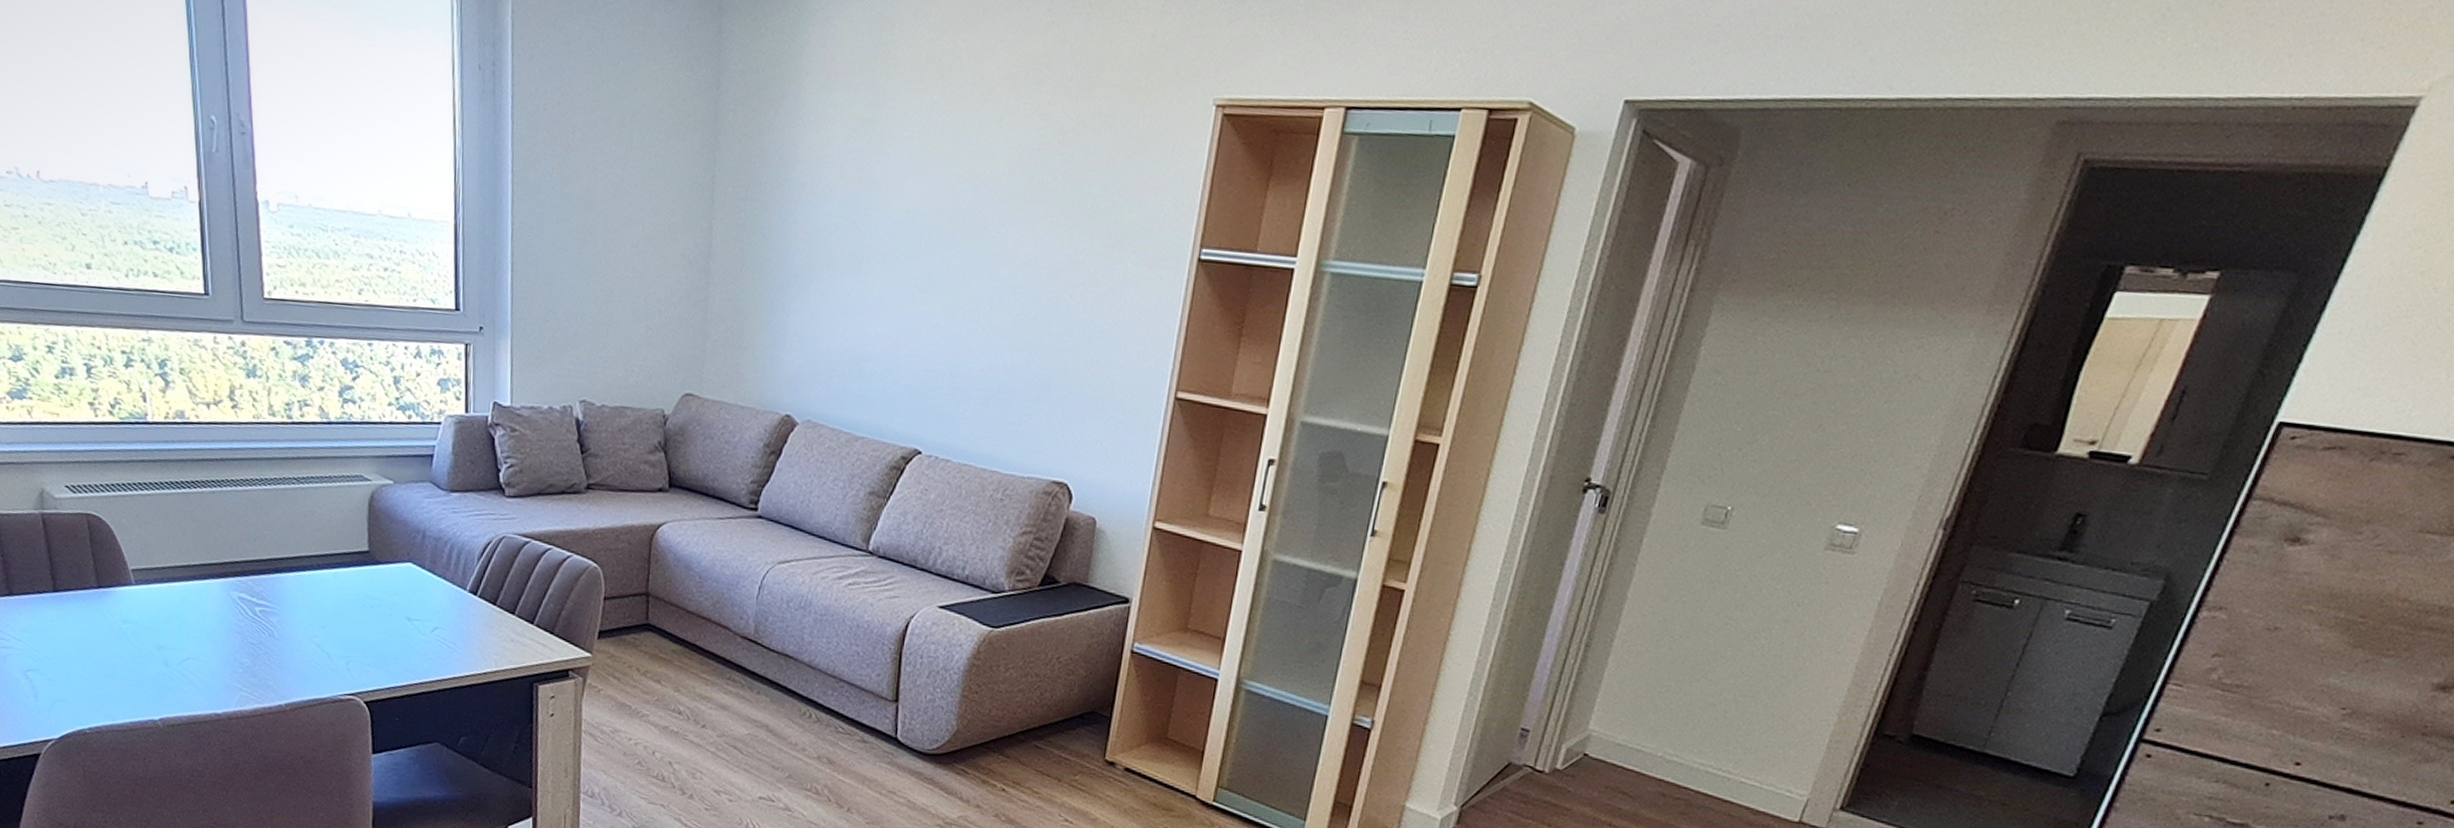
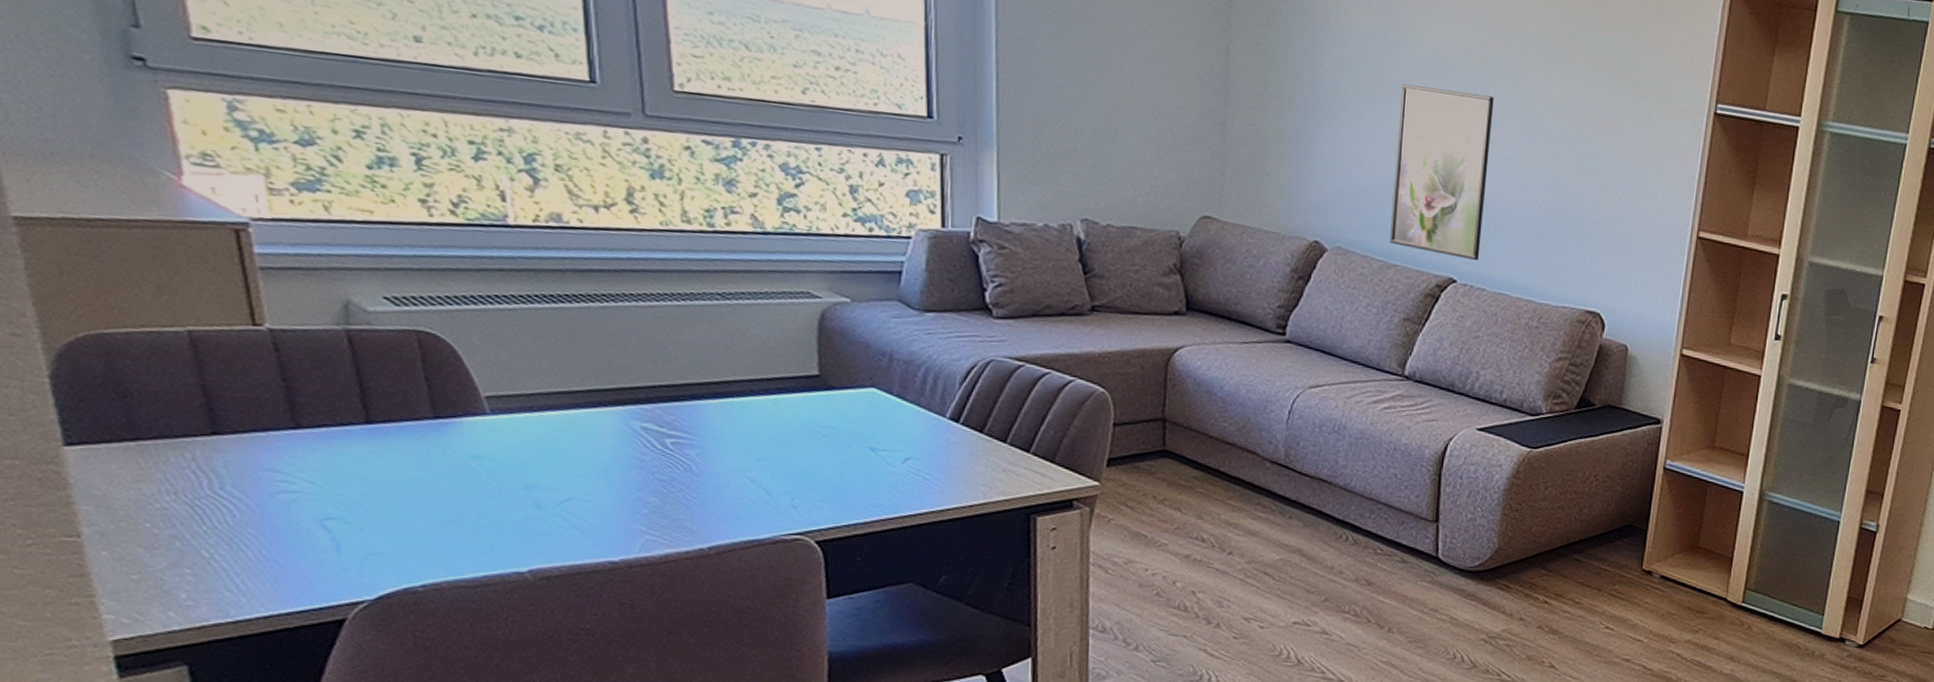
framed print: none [857,249,964,431] -> present [1389,83,1495,261]

